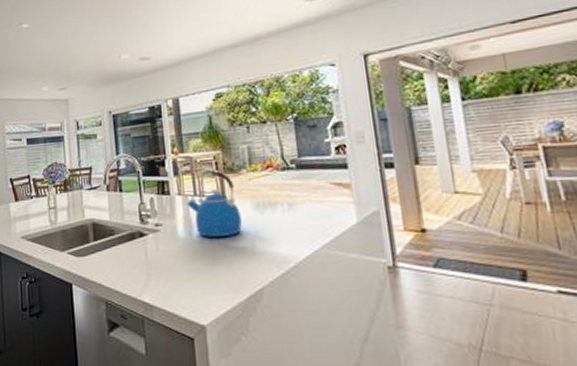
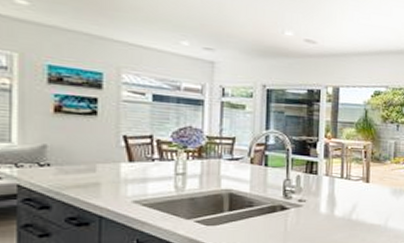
kettle: present [187,171,242,237] -> none [333,158,380,215]

